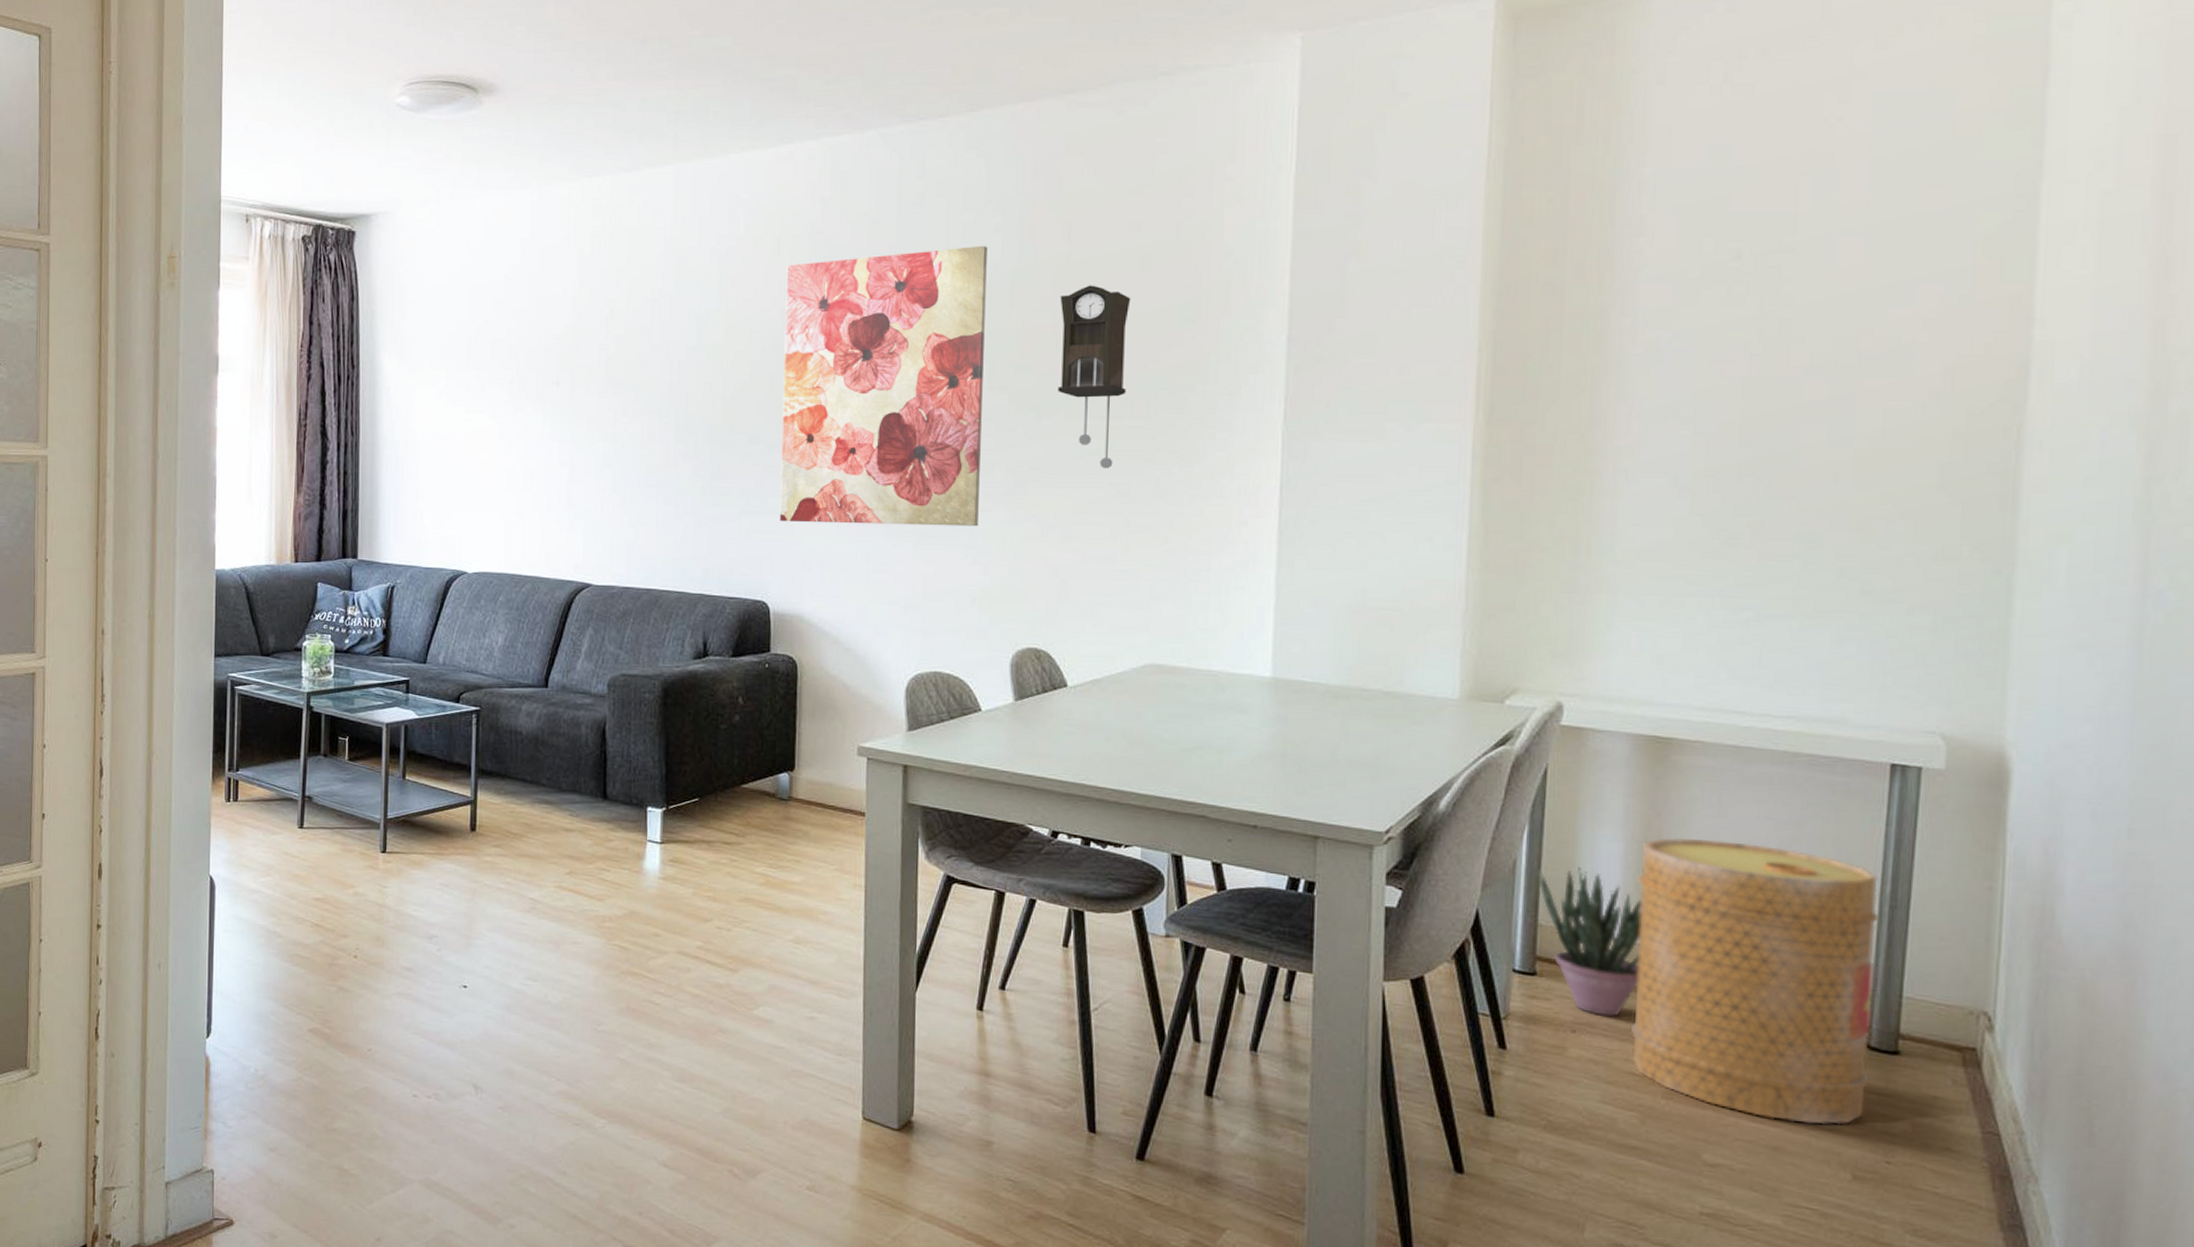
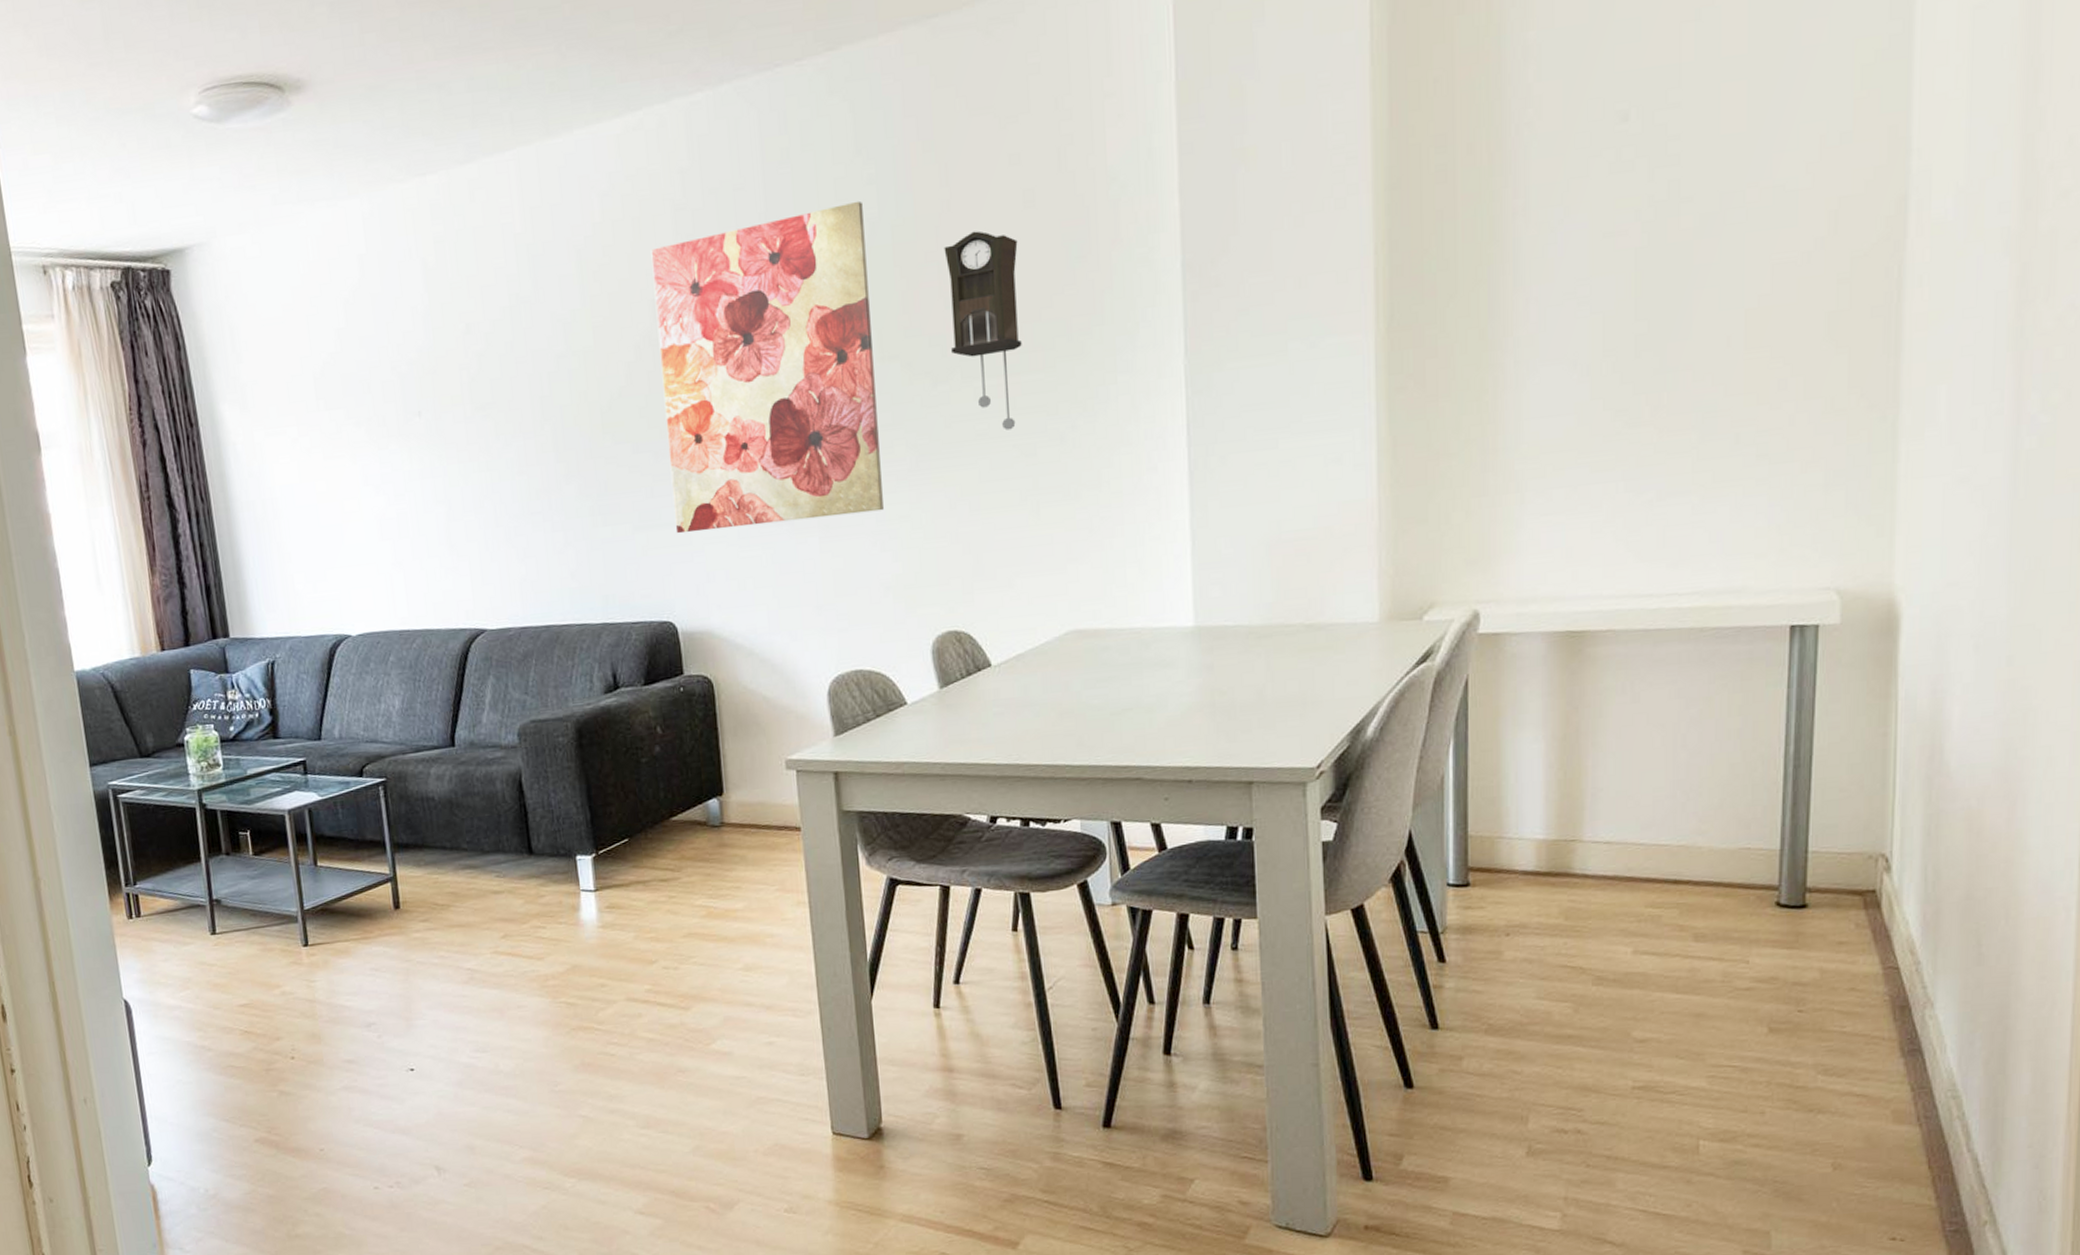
potted plant: present [1537,867,1643,1017] -> none [1465,773,1566,916]
basket: present [1631,837,1879,1125] -> none [1560,725,1784,988]

